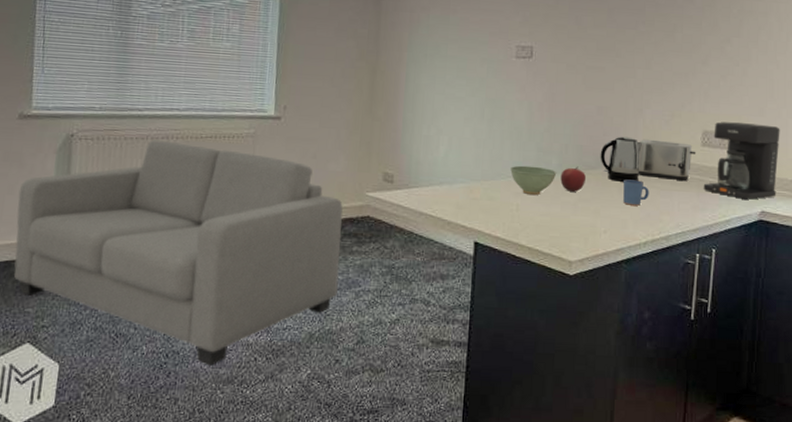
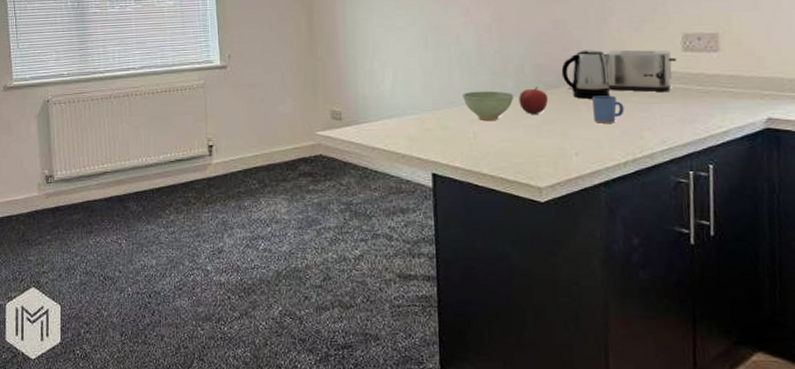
sofa: present [14,140,343,366] -> none [11,98,299,304]
coffee maker: present [703,122,780,200] -> none [689,19,786,106]

